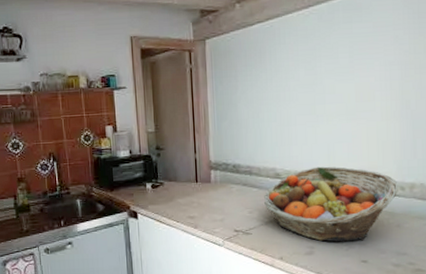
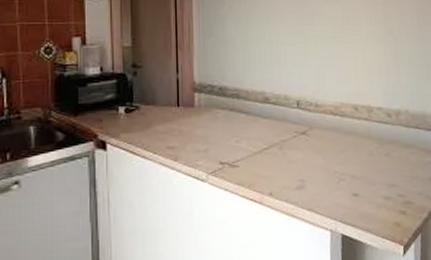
fruit basket: present [264,166,398,242] -> none [252,91,385,174]

